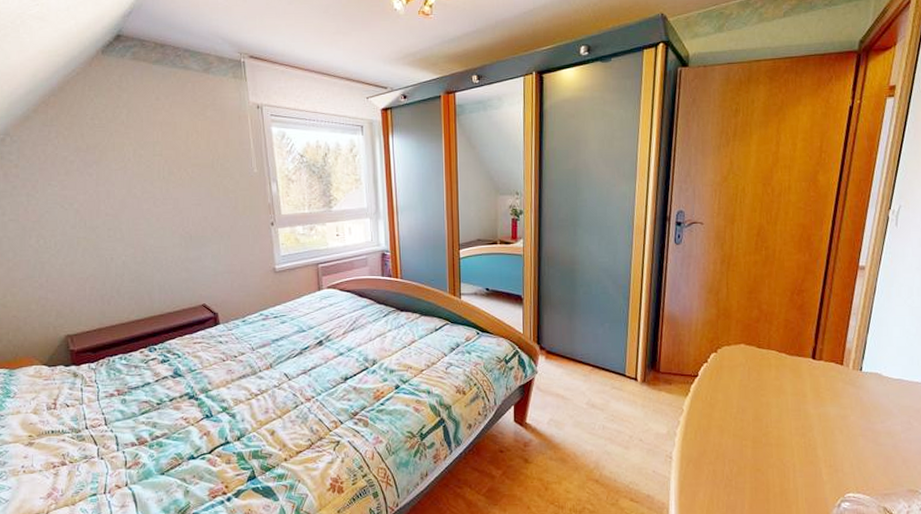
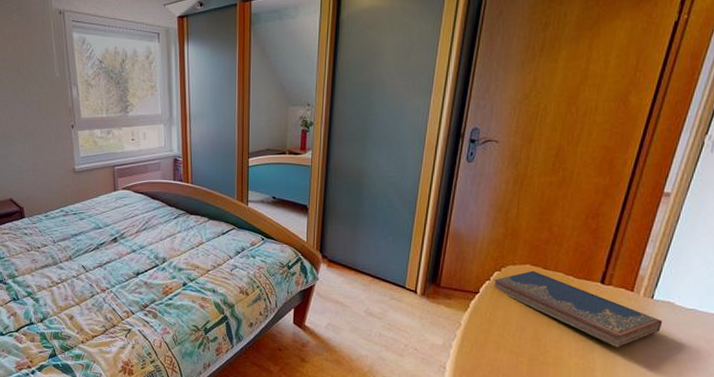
hardcover book: none [711,350,873,423] -> present [494,270,663,348]

